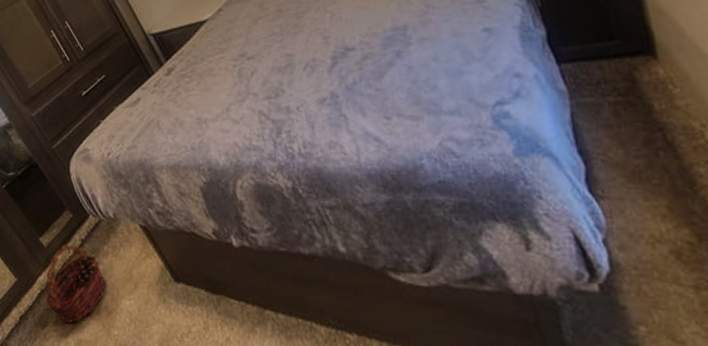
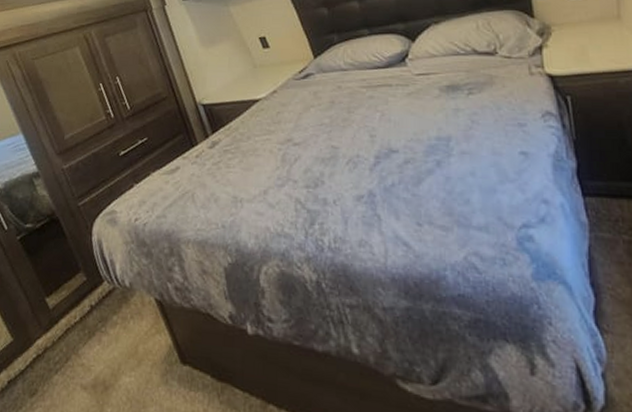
basket: present [45,245,107,324] -> none [39,309,109,395]

